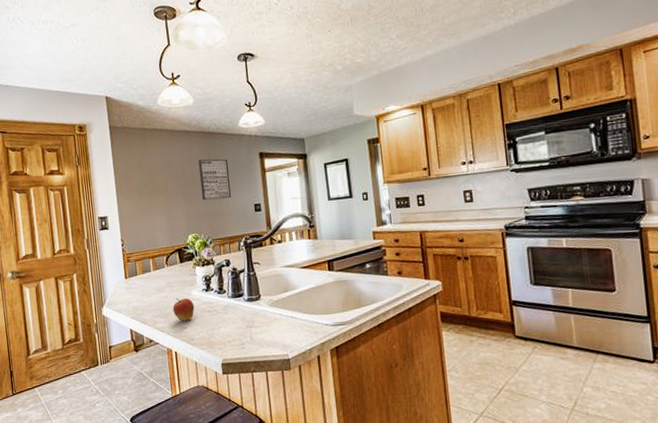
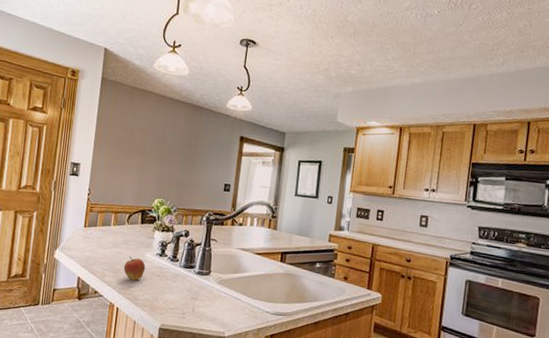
wall art: present [199,159,231,201] -> none [176,129,208,173]

